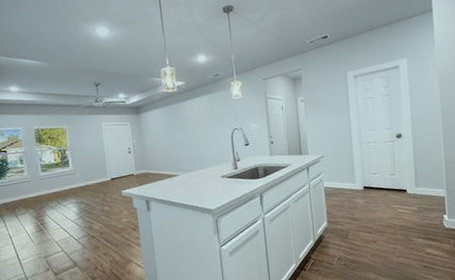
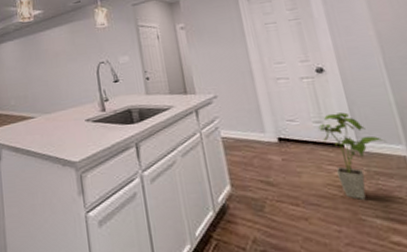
house plant: none [392,167,434,227] -> present [318,112,386,200]

